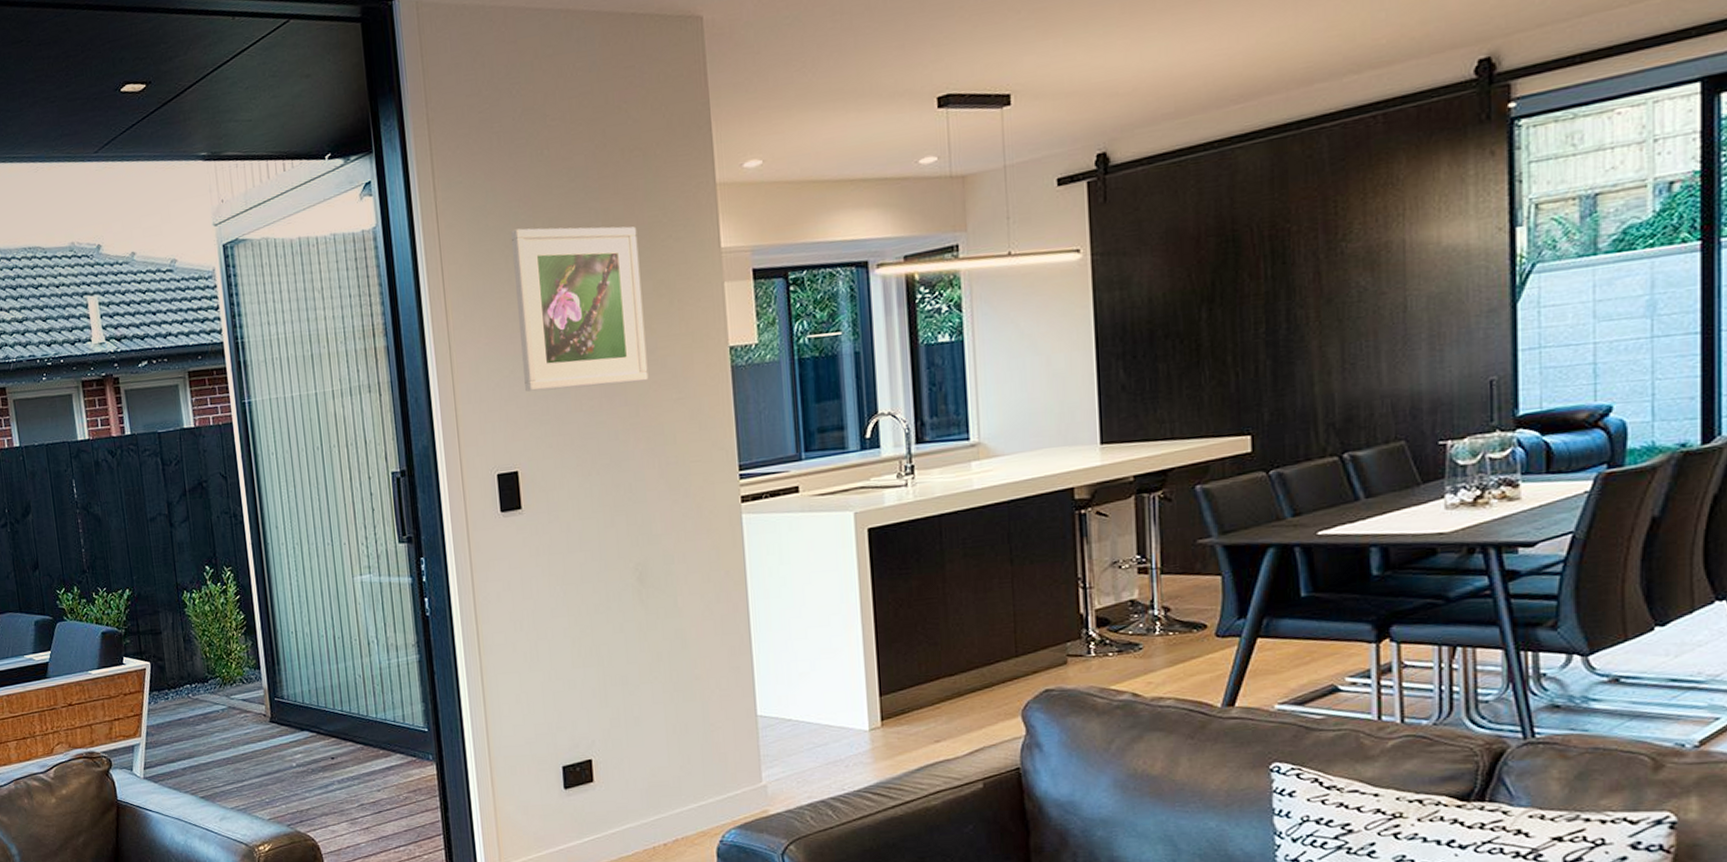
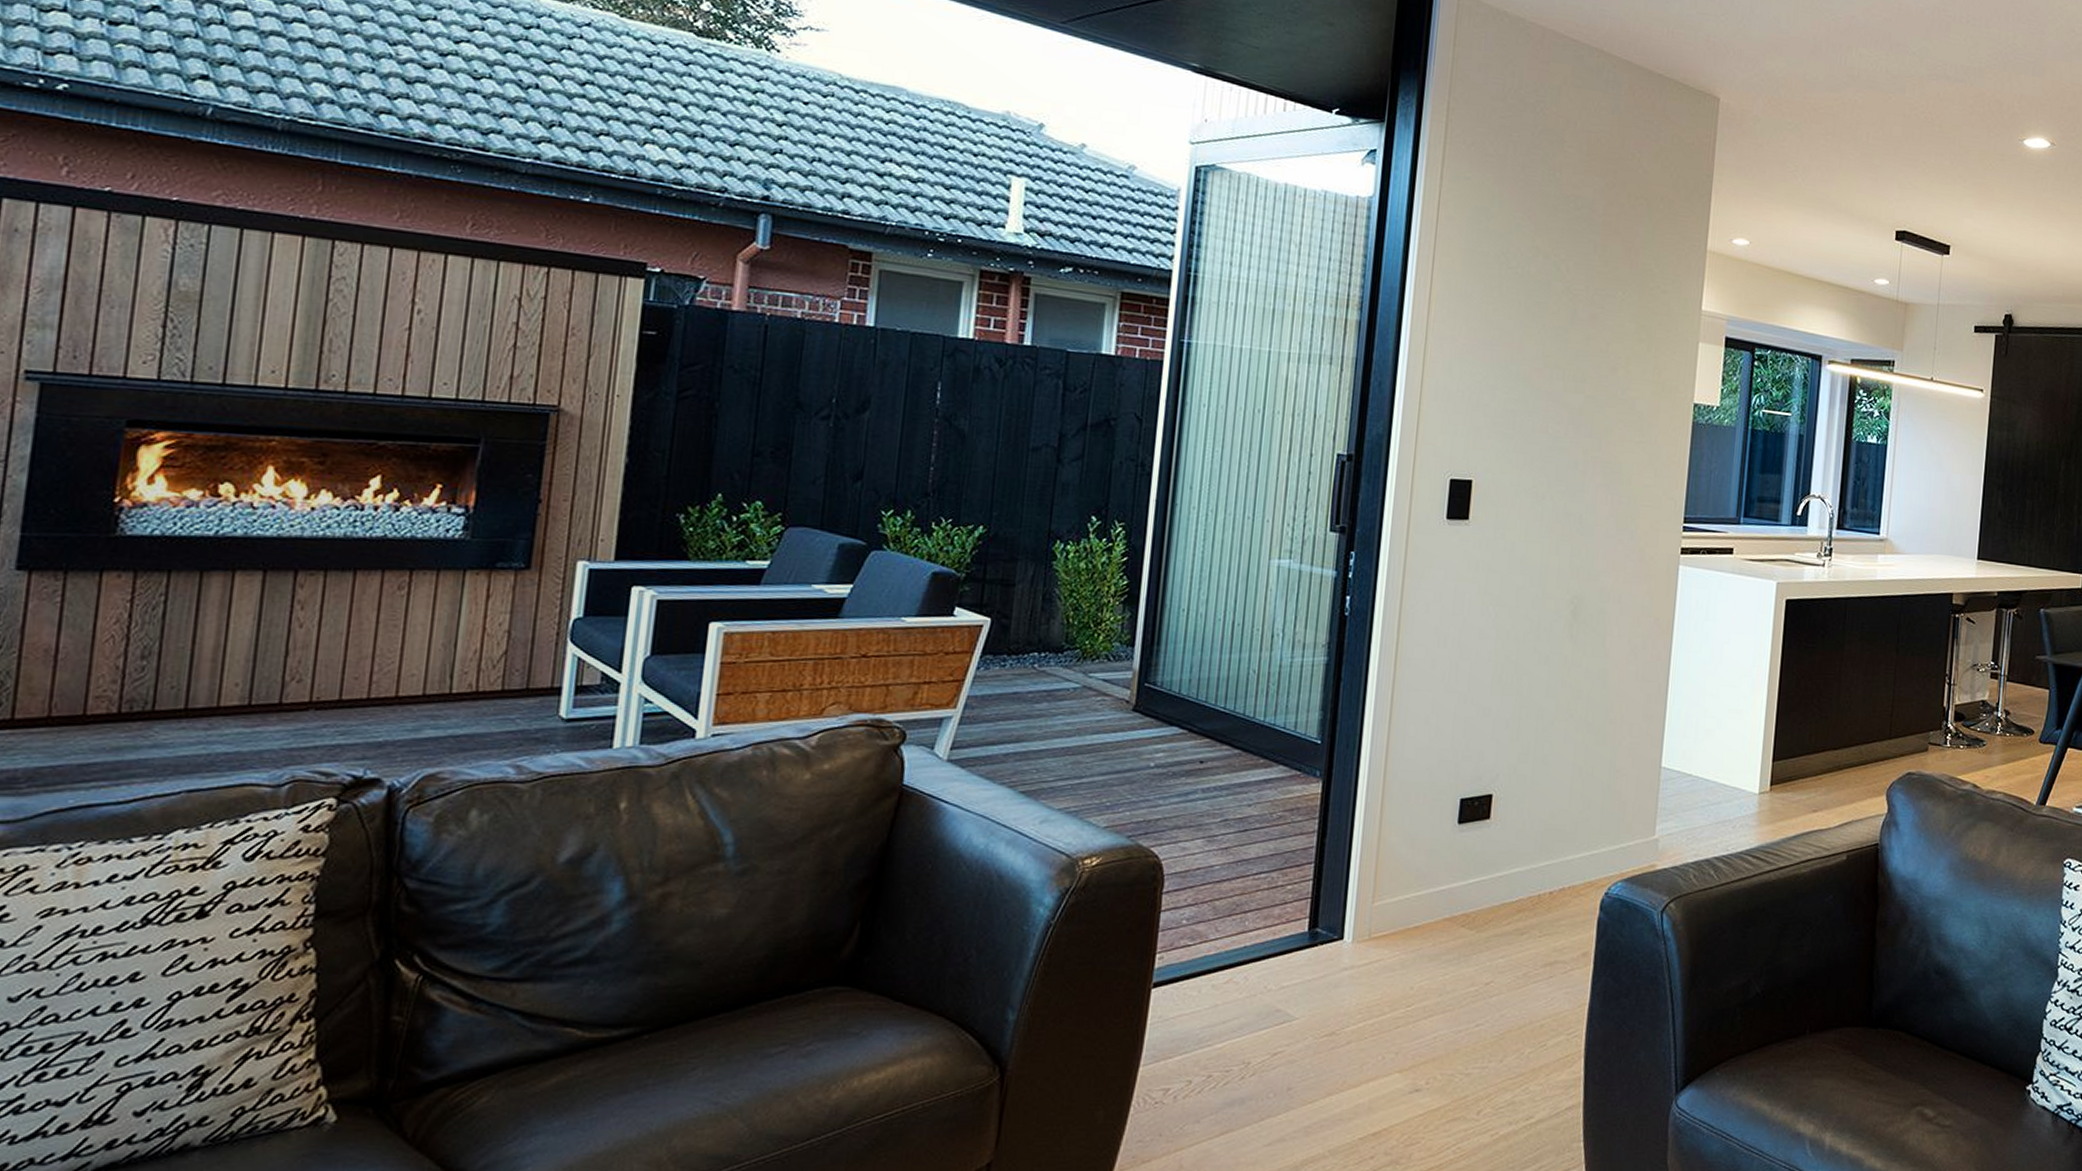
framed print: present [511,226,649,392] -> none [1495,239,1630,418]

